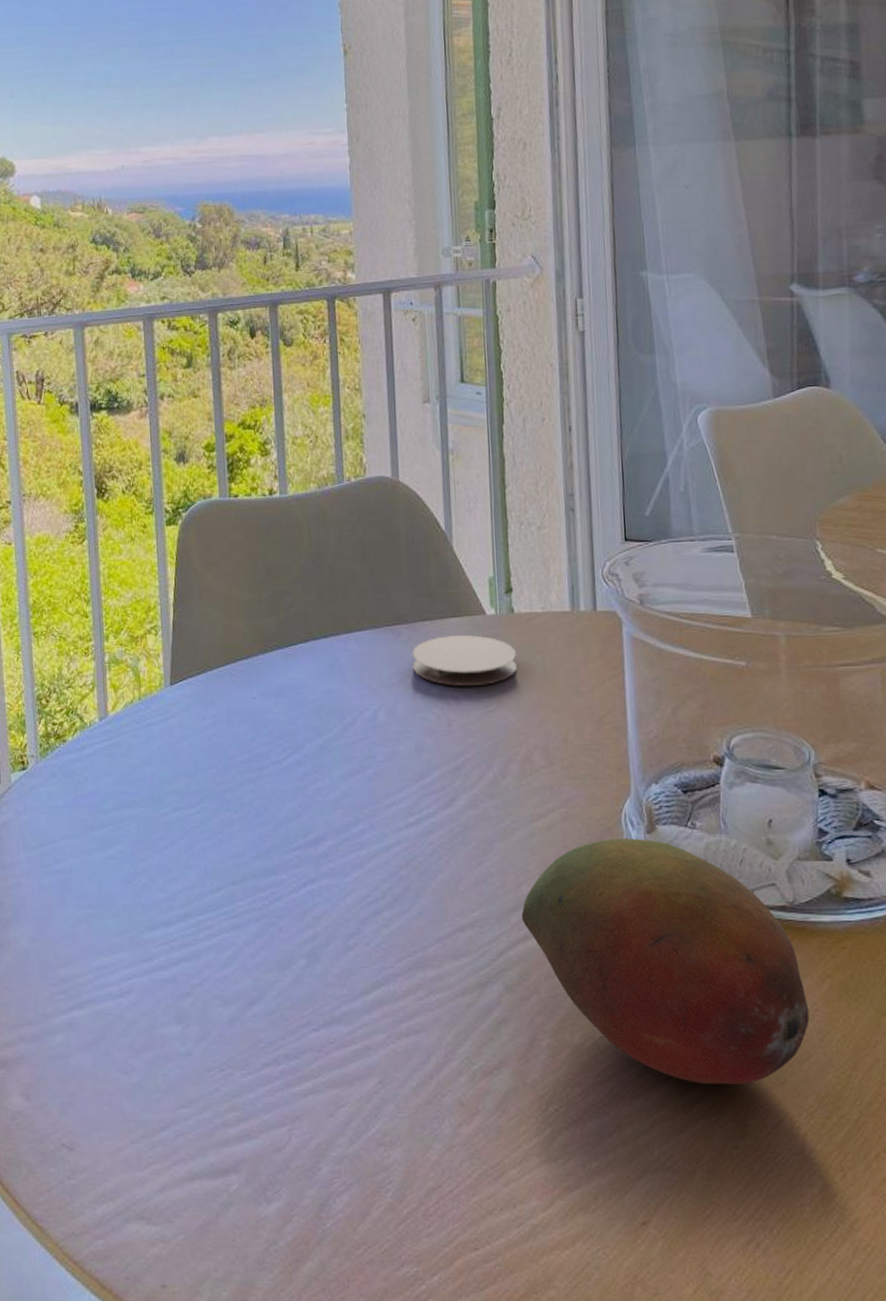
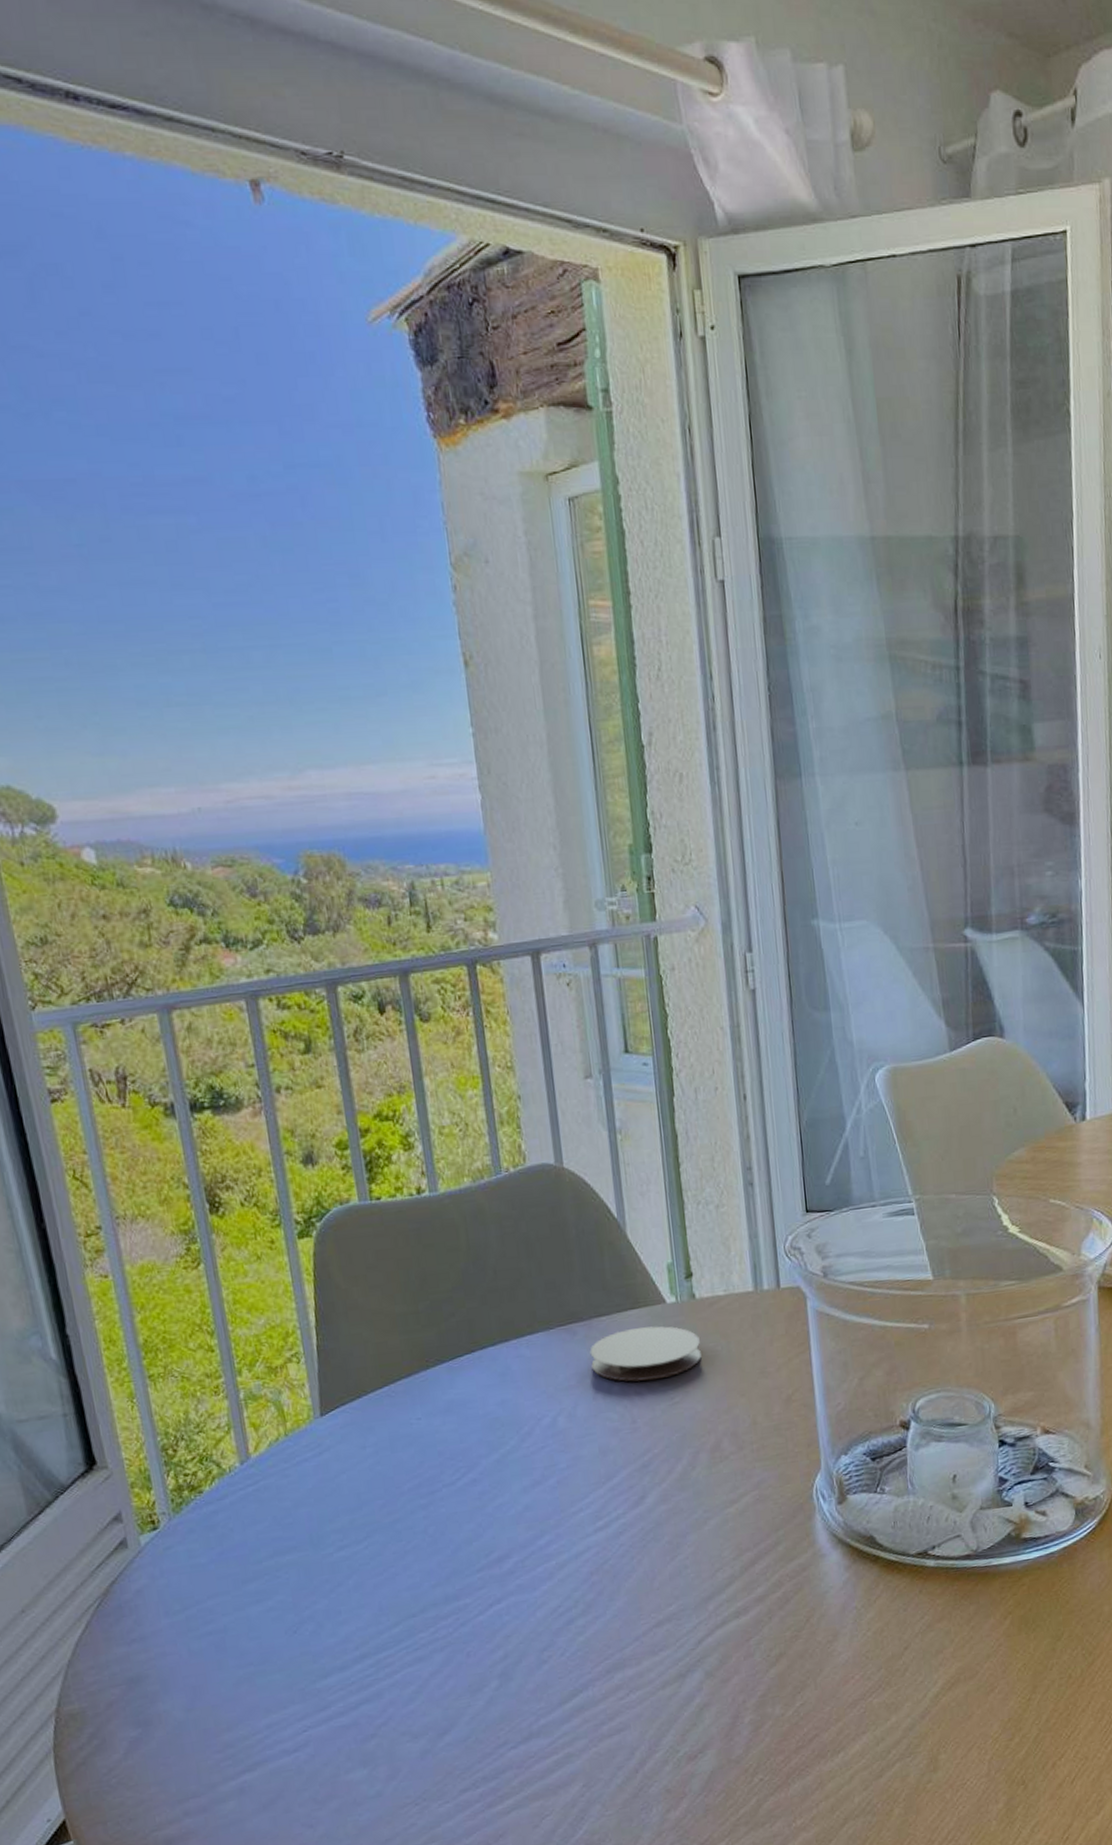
fruit: present [521,838,810,1085] -> none [718,1510,993,1731]

